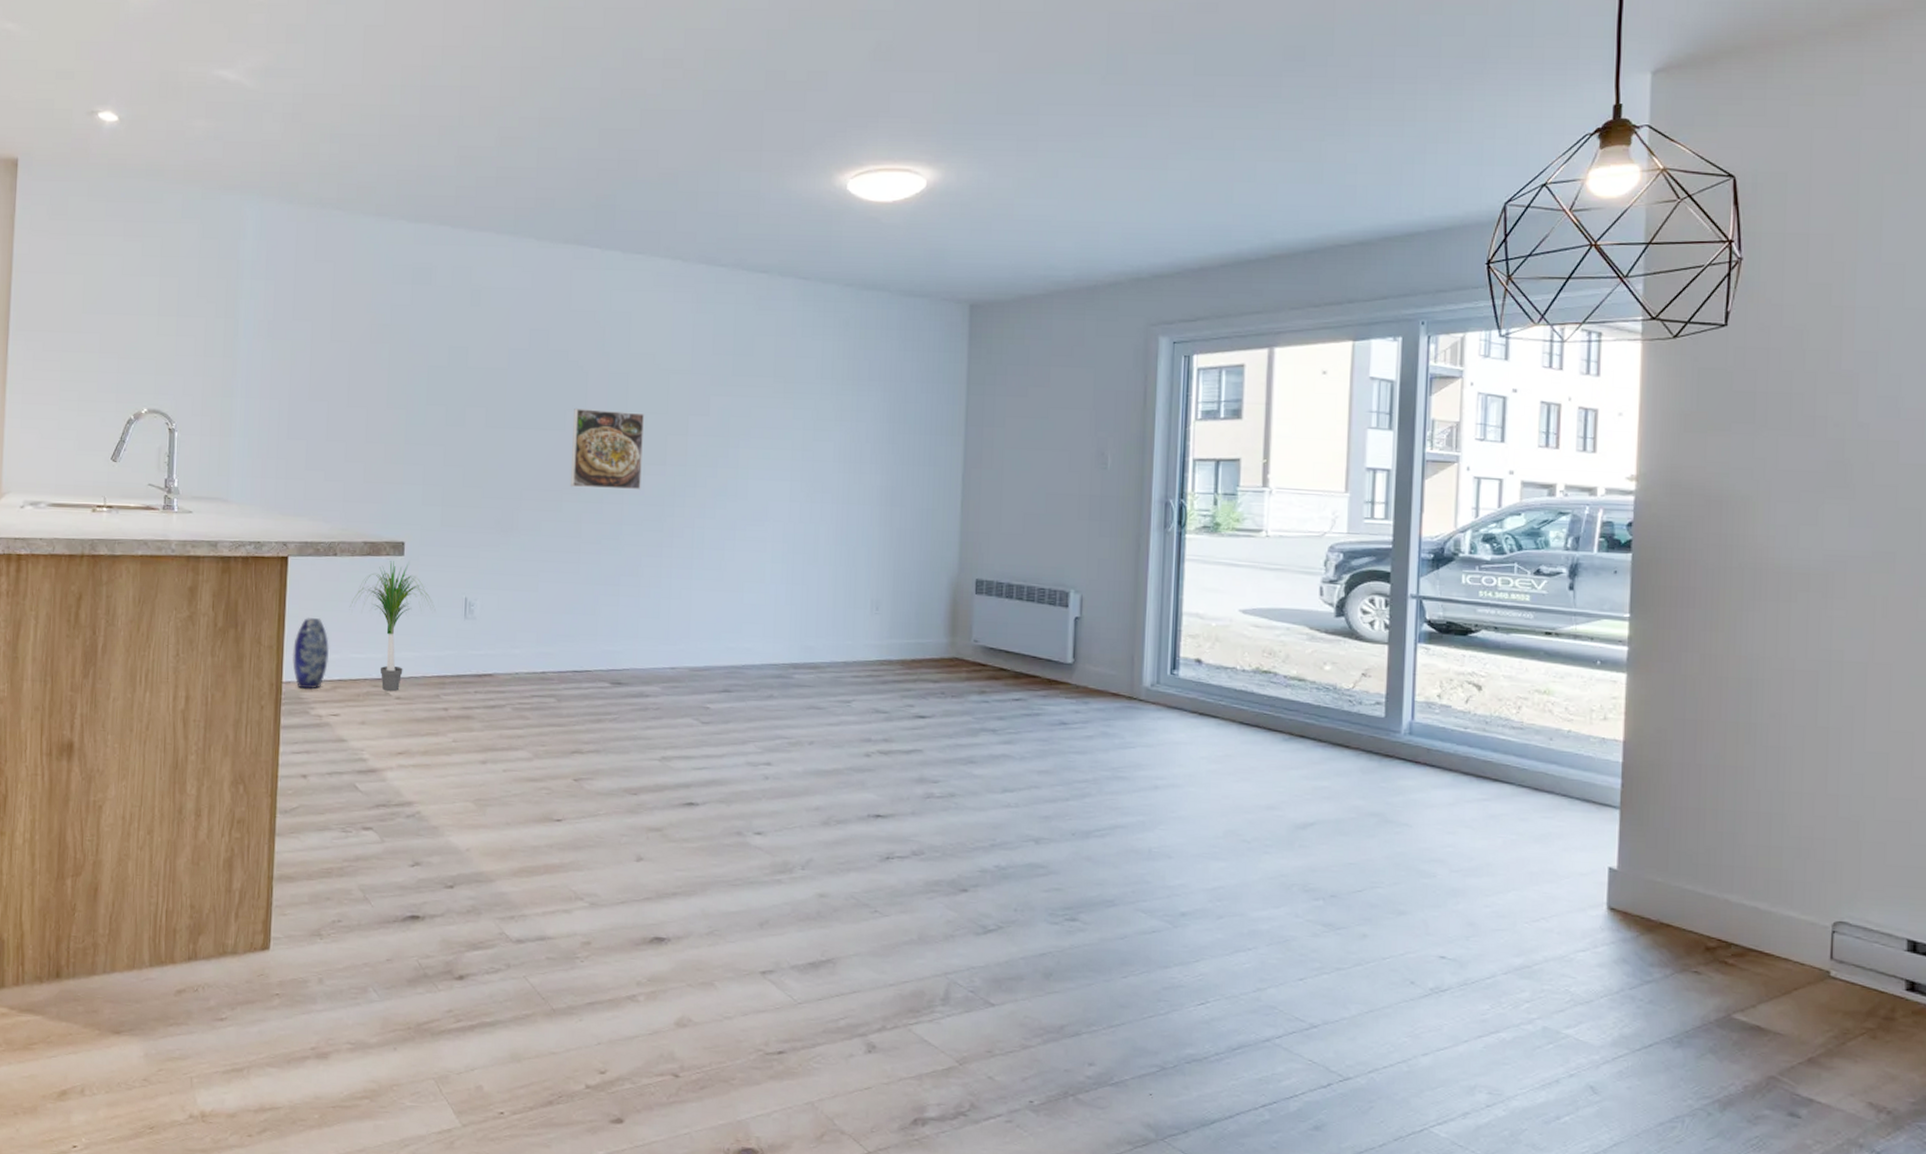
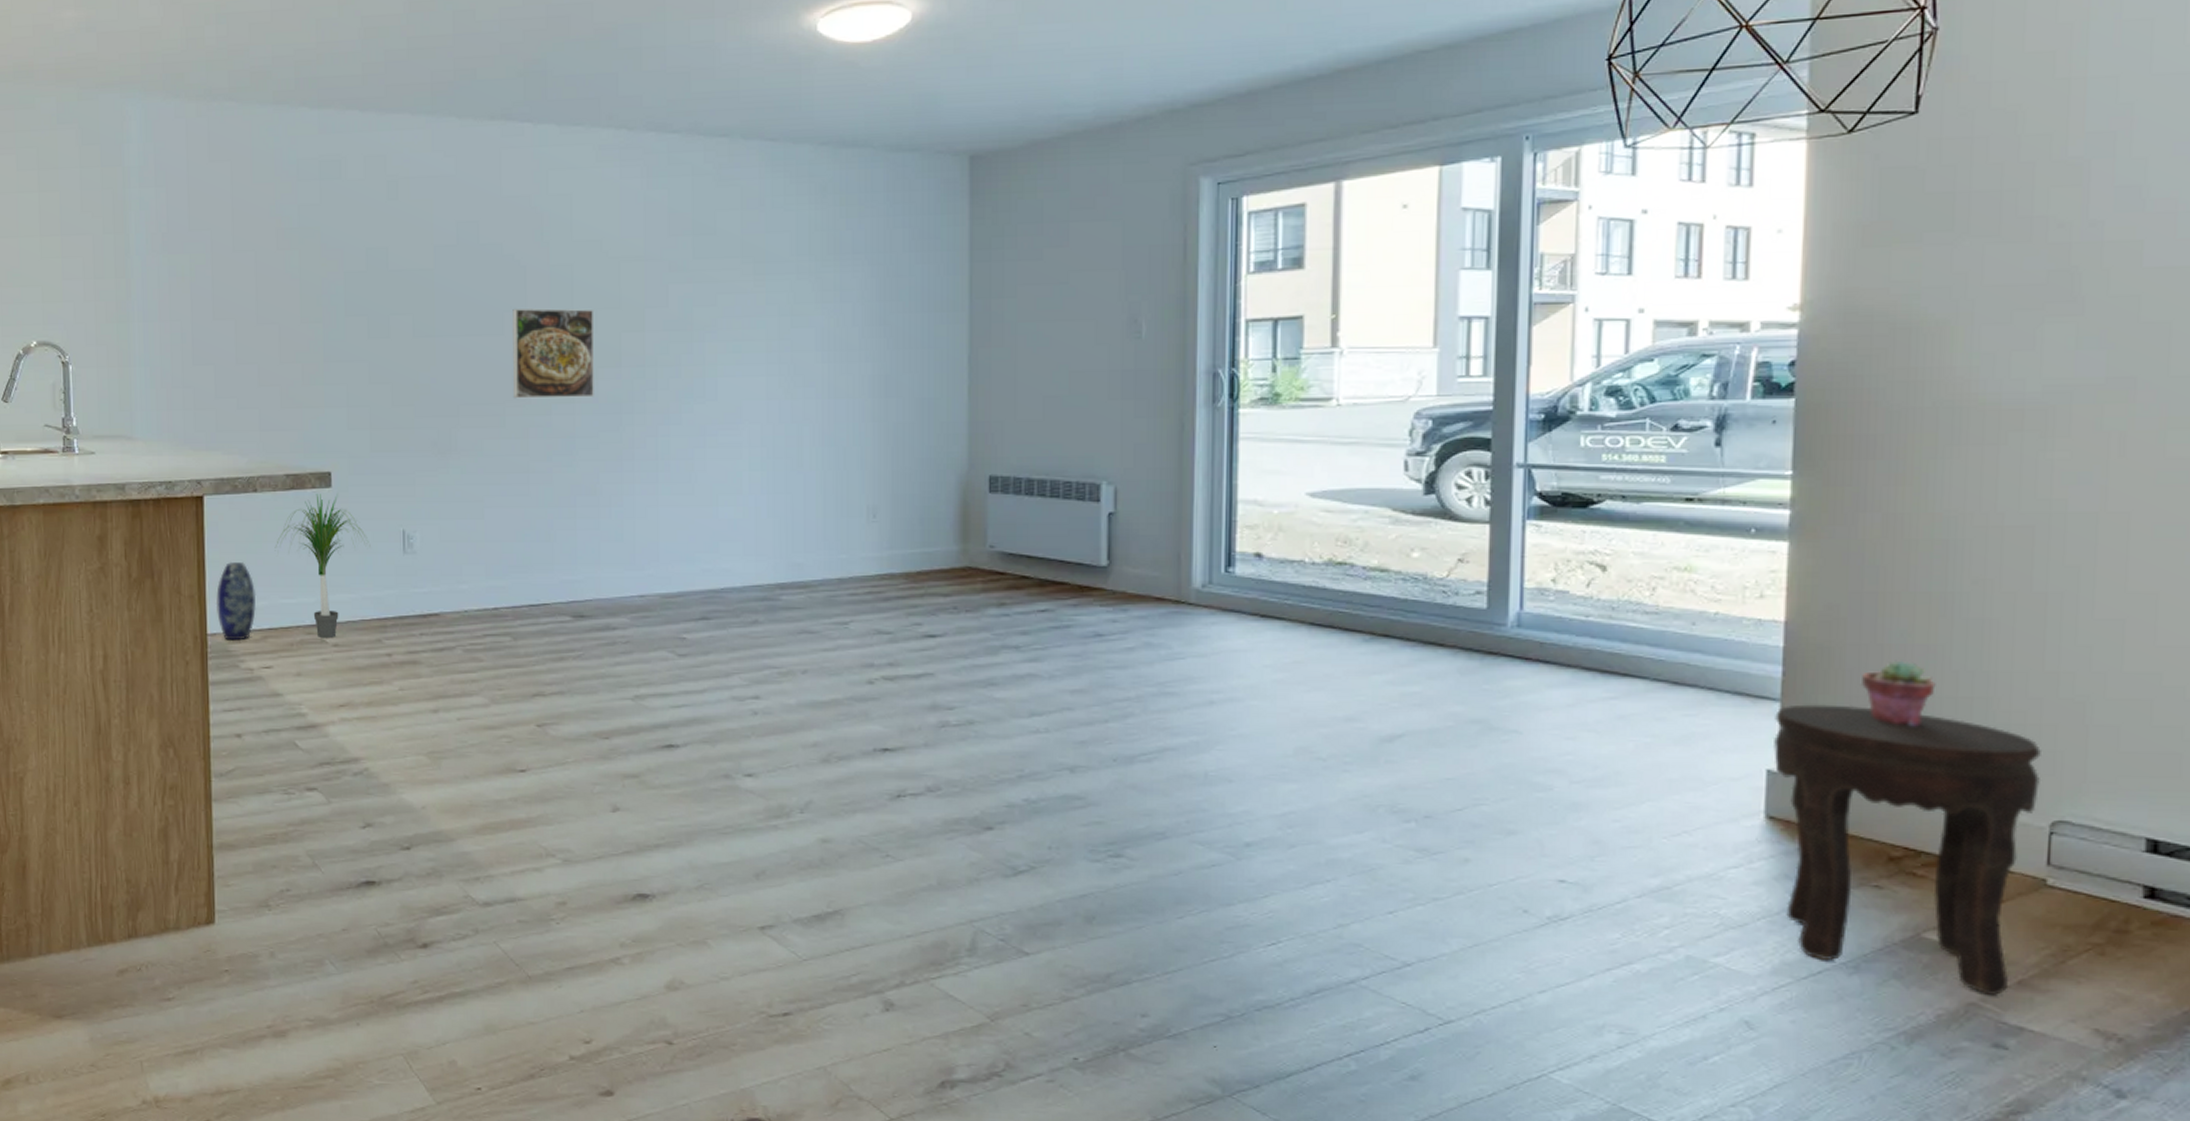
side table: none [1614,812,1825,1070] -> present [1773,704,2041,995]
potted succulent: none [1683,778,1742,836] -> present [1860,660,1936,727]

